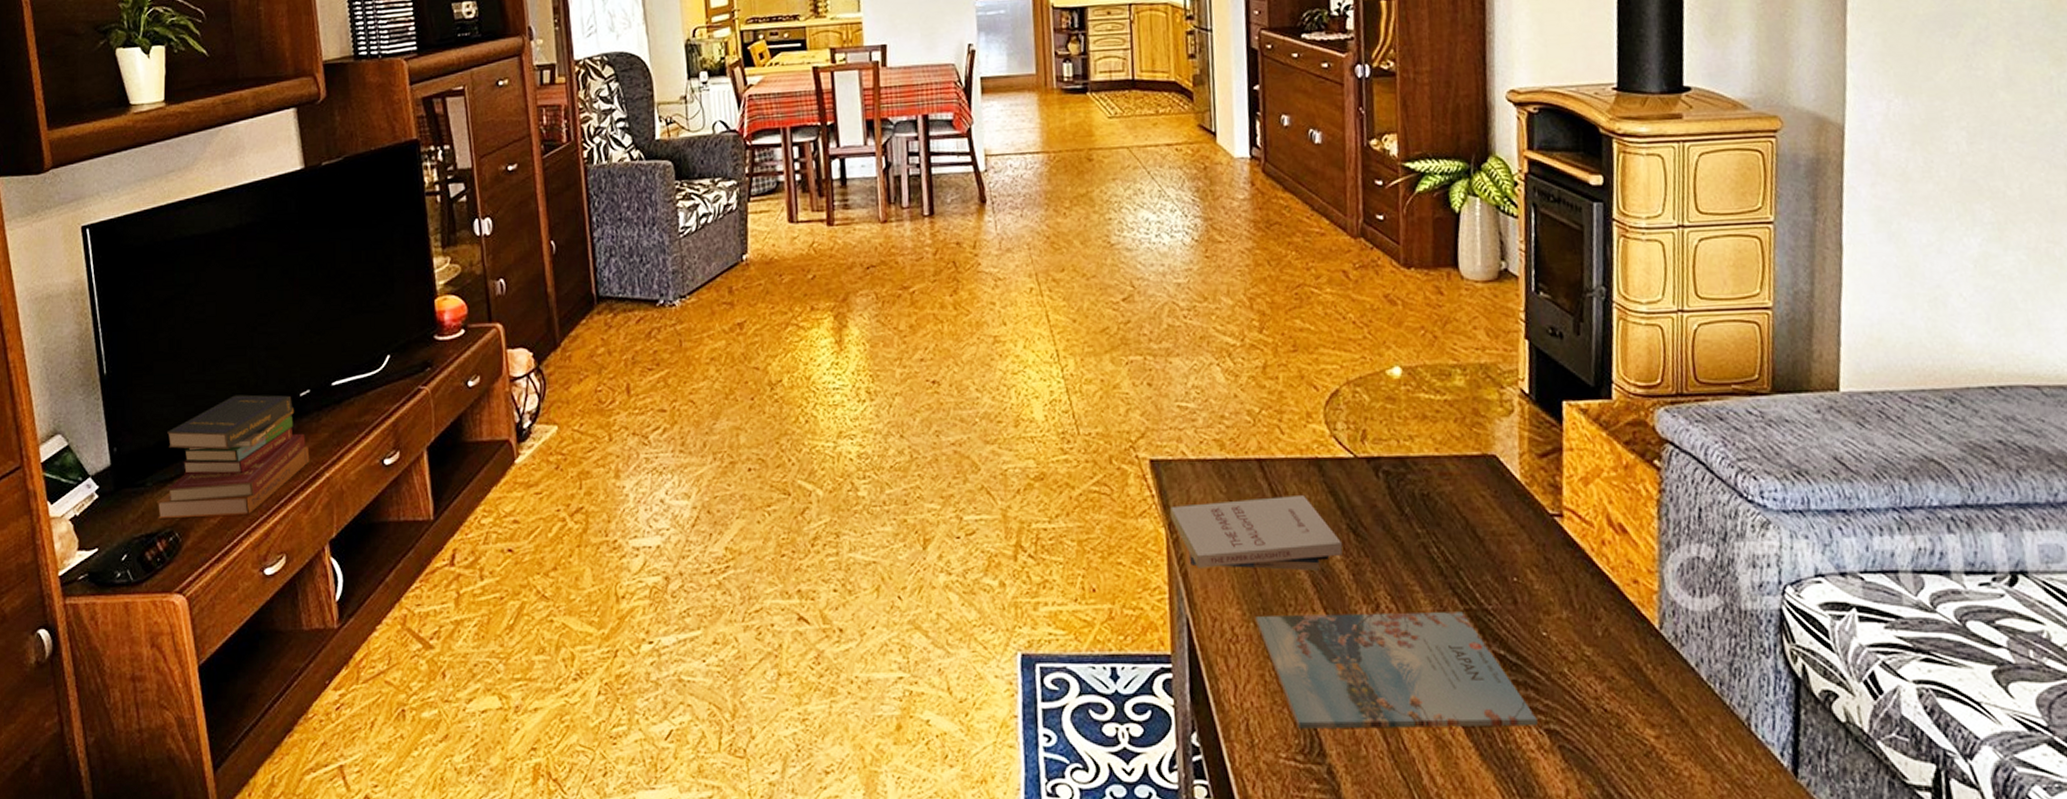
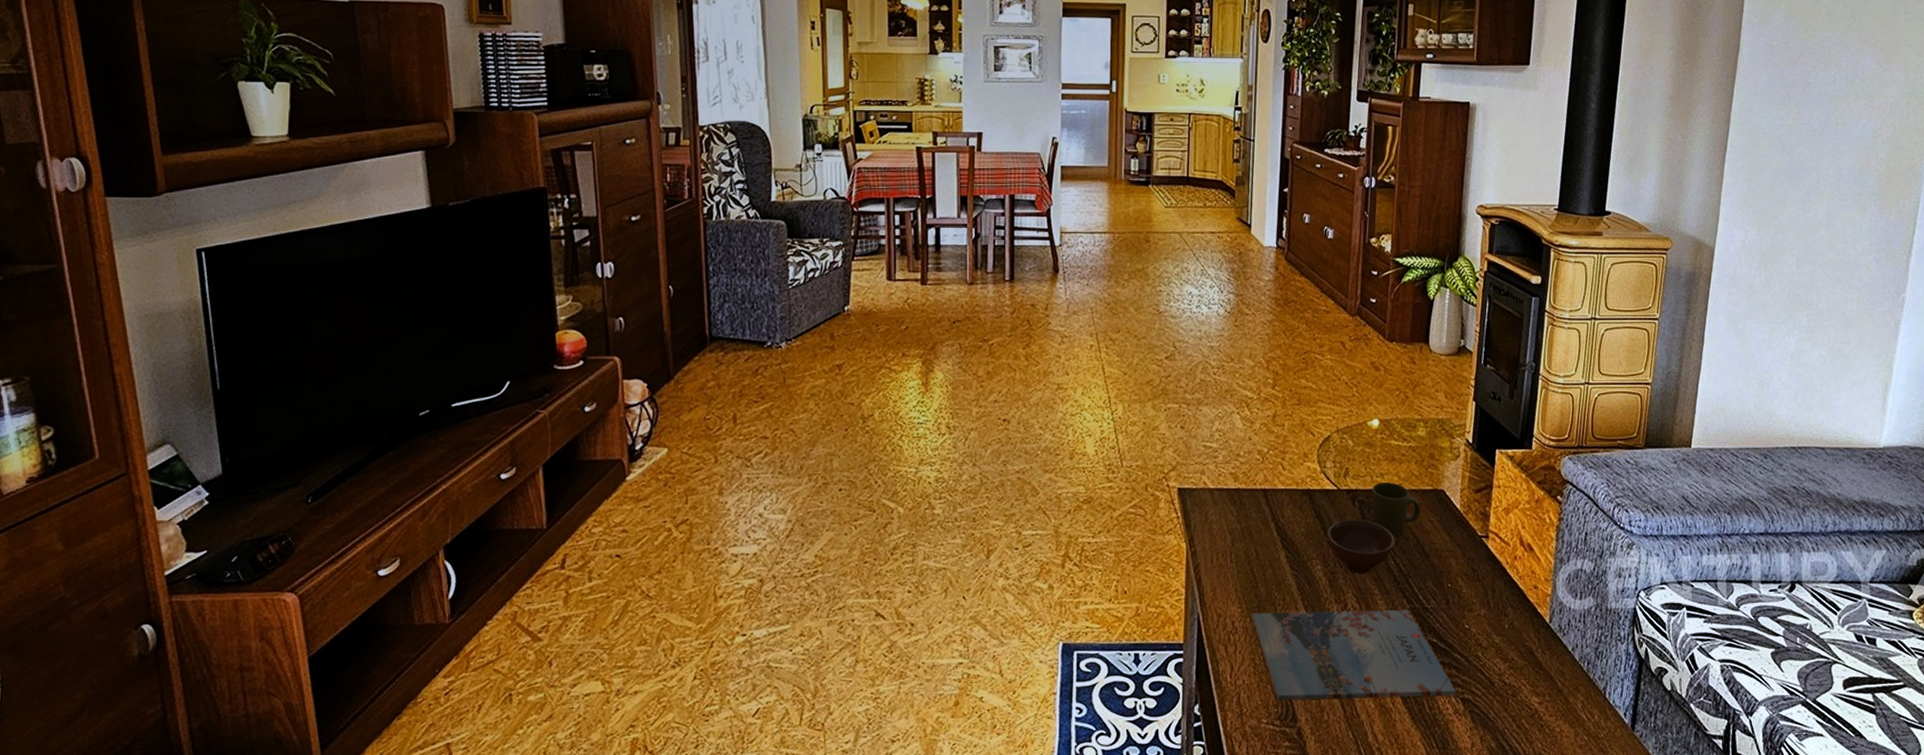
books: present [157,394,310,520] -> none [270,412,427,525]
books: present [1169,495,1343,571] -> none [1190,519,1324,578]
bowl: none [1344,494,1437,566] -> present [1327,518,1395,574]
mug: none [1399,447,1467,518] -> present [1371,482,1420,538]

